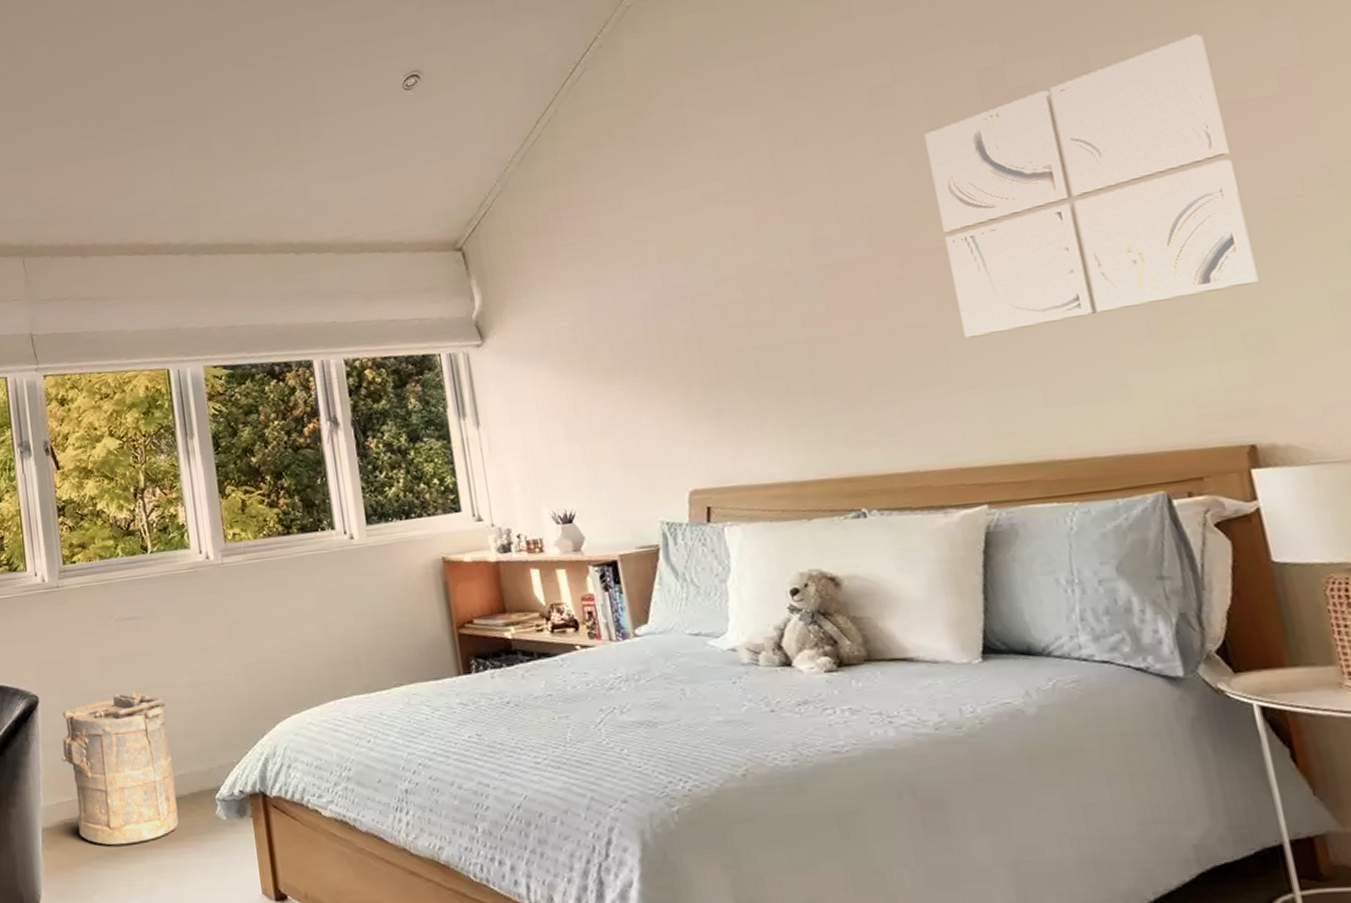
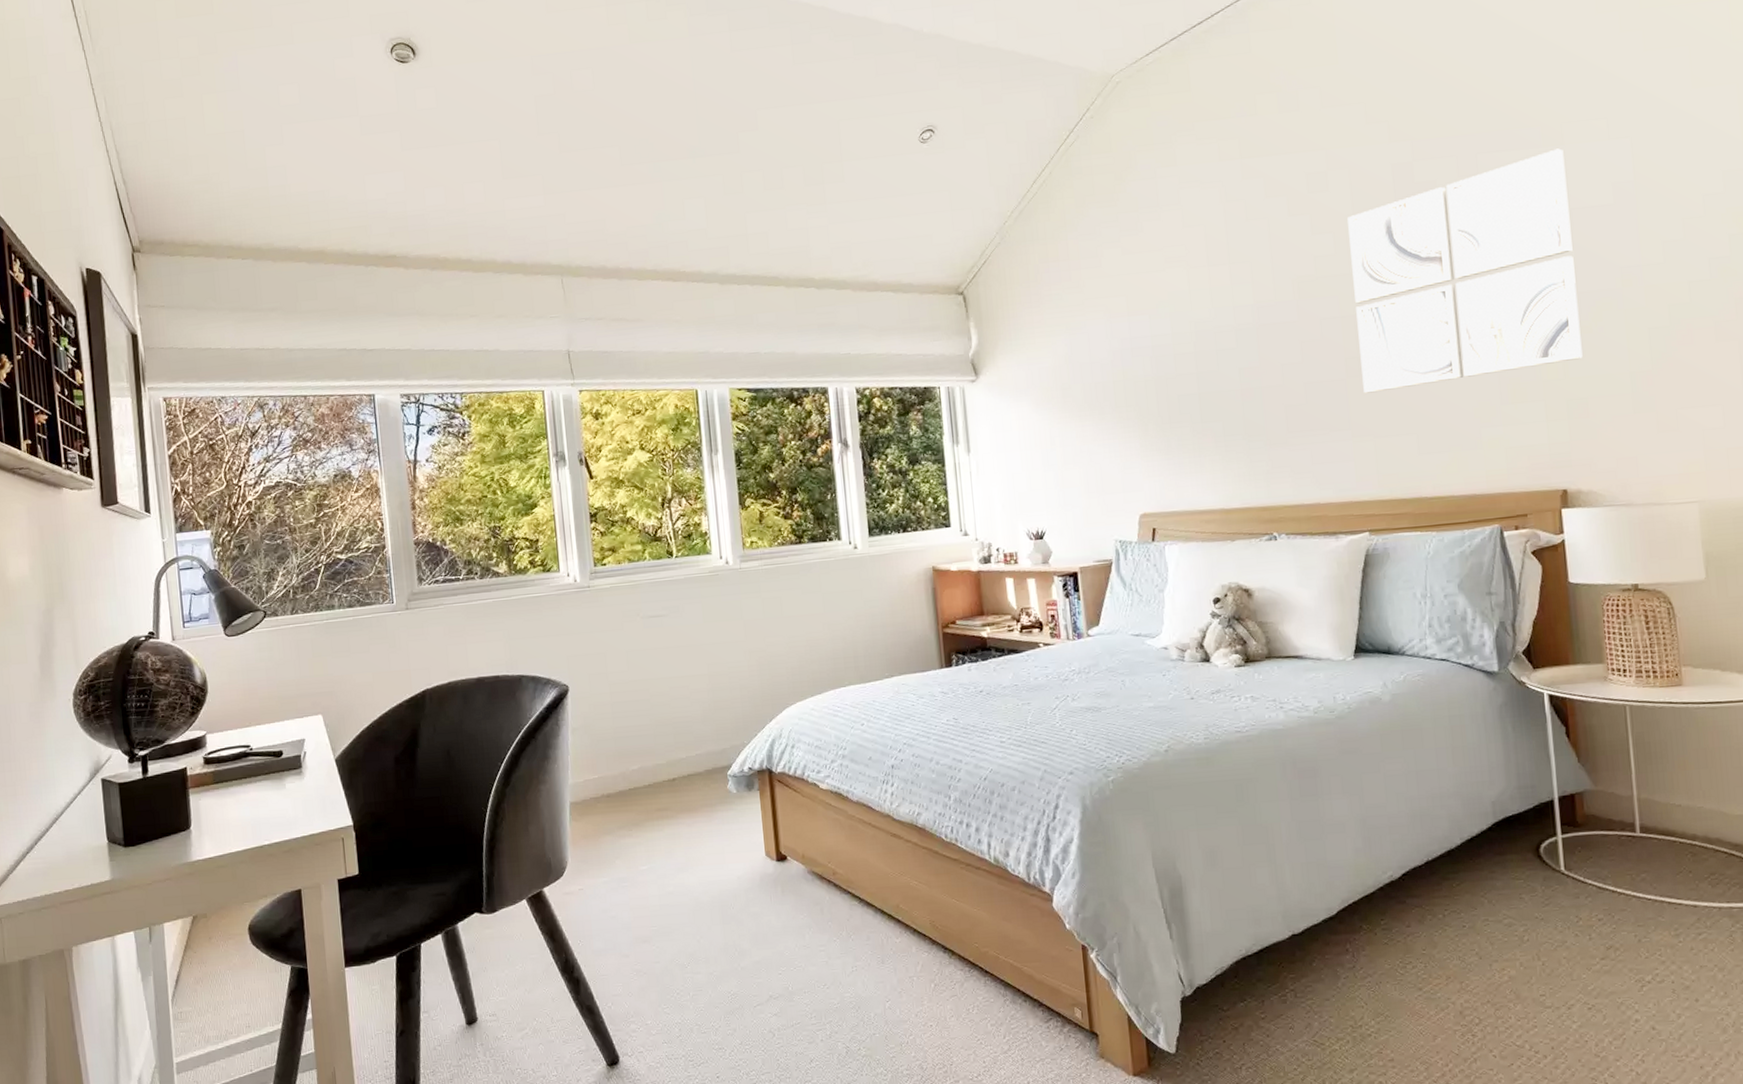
laundry hamper: present [62,692,179,846] -> none [589,682,694,817]

